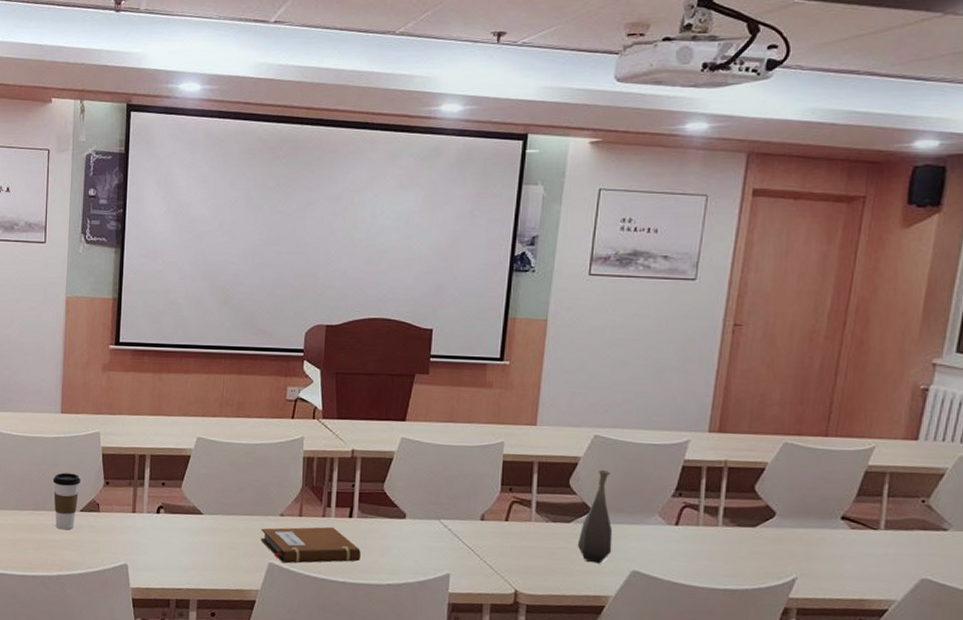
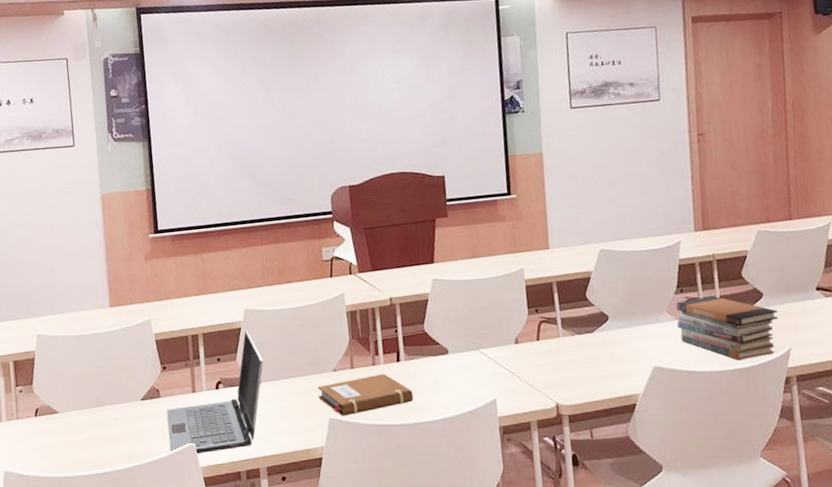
coffee cup: present [53,472,80,530] -> none [110,364,138,422]
laptop computer: none [102,459,209,576] -> present [167,330,264,454]
bottle: present [577,470,613,564] -> none [602,280,633,366]
book stack: none [667,505,790,581] -> present [676,295,778,361]

